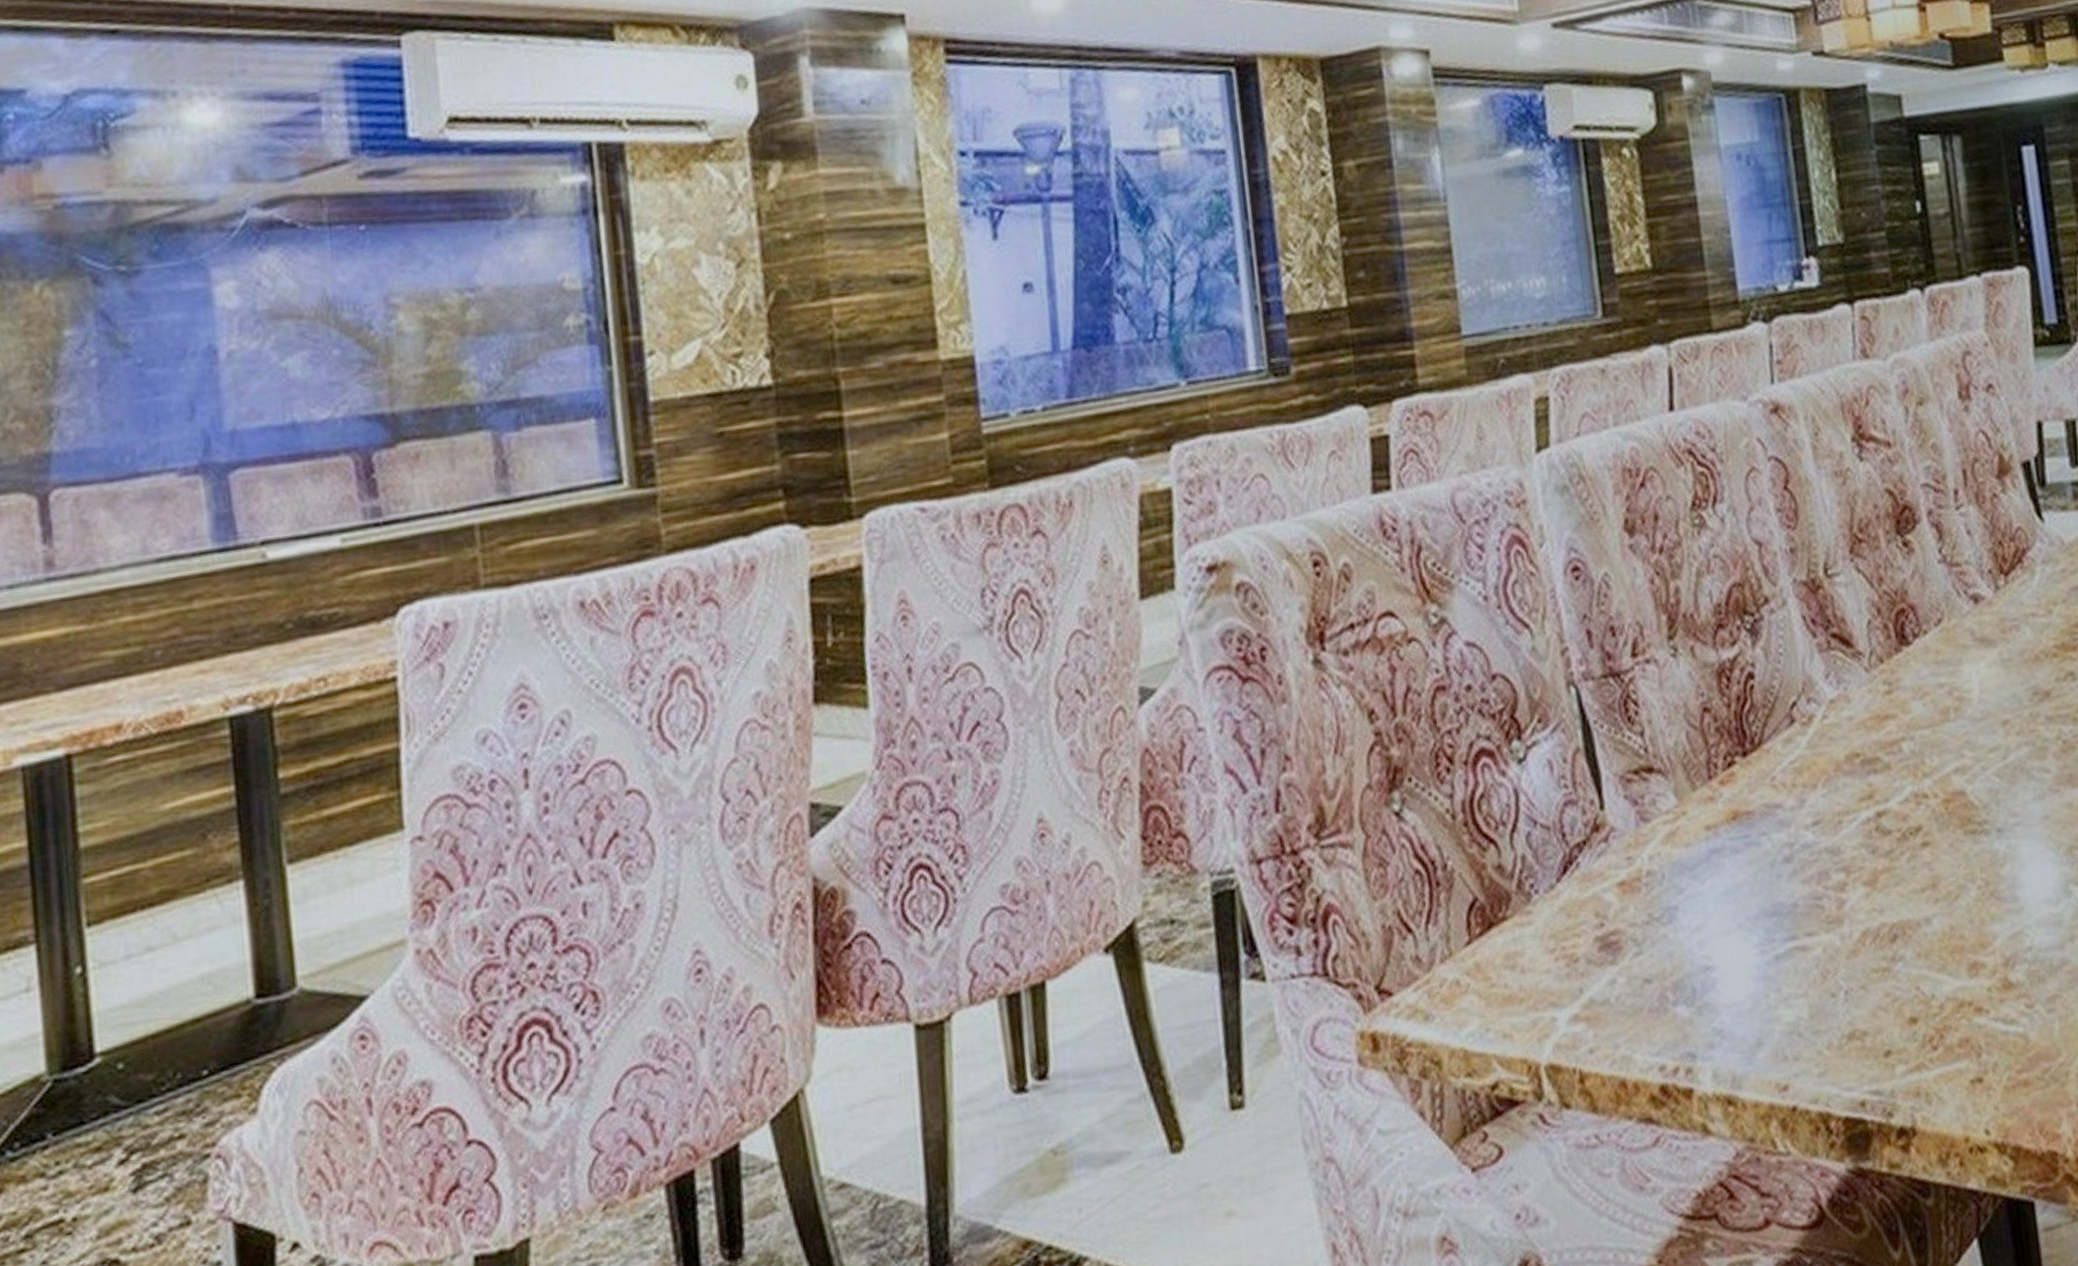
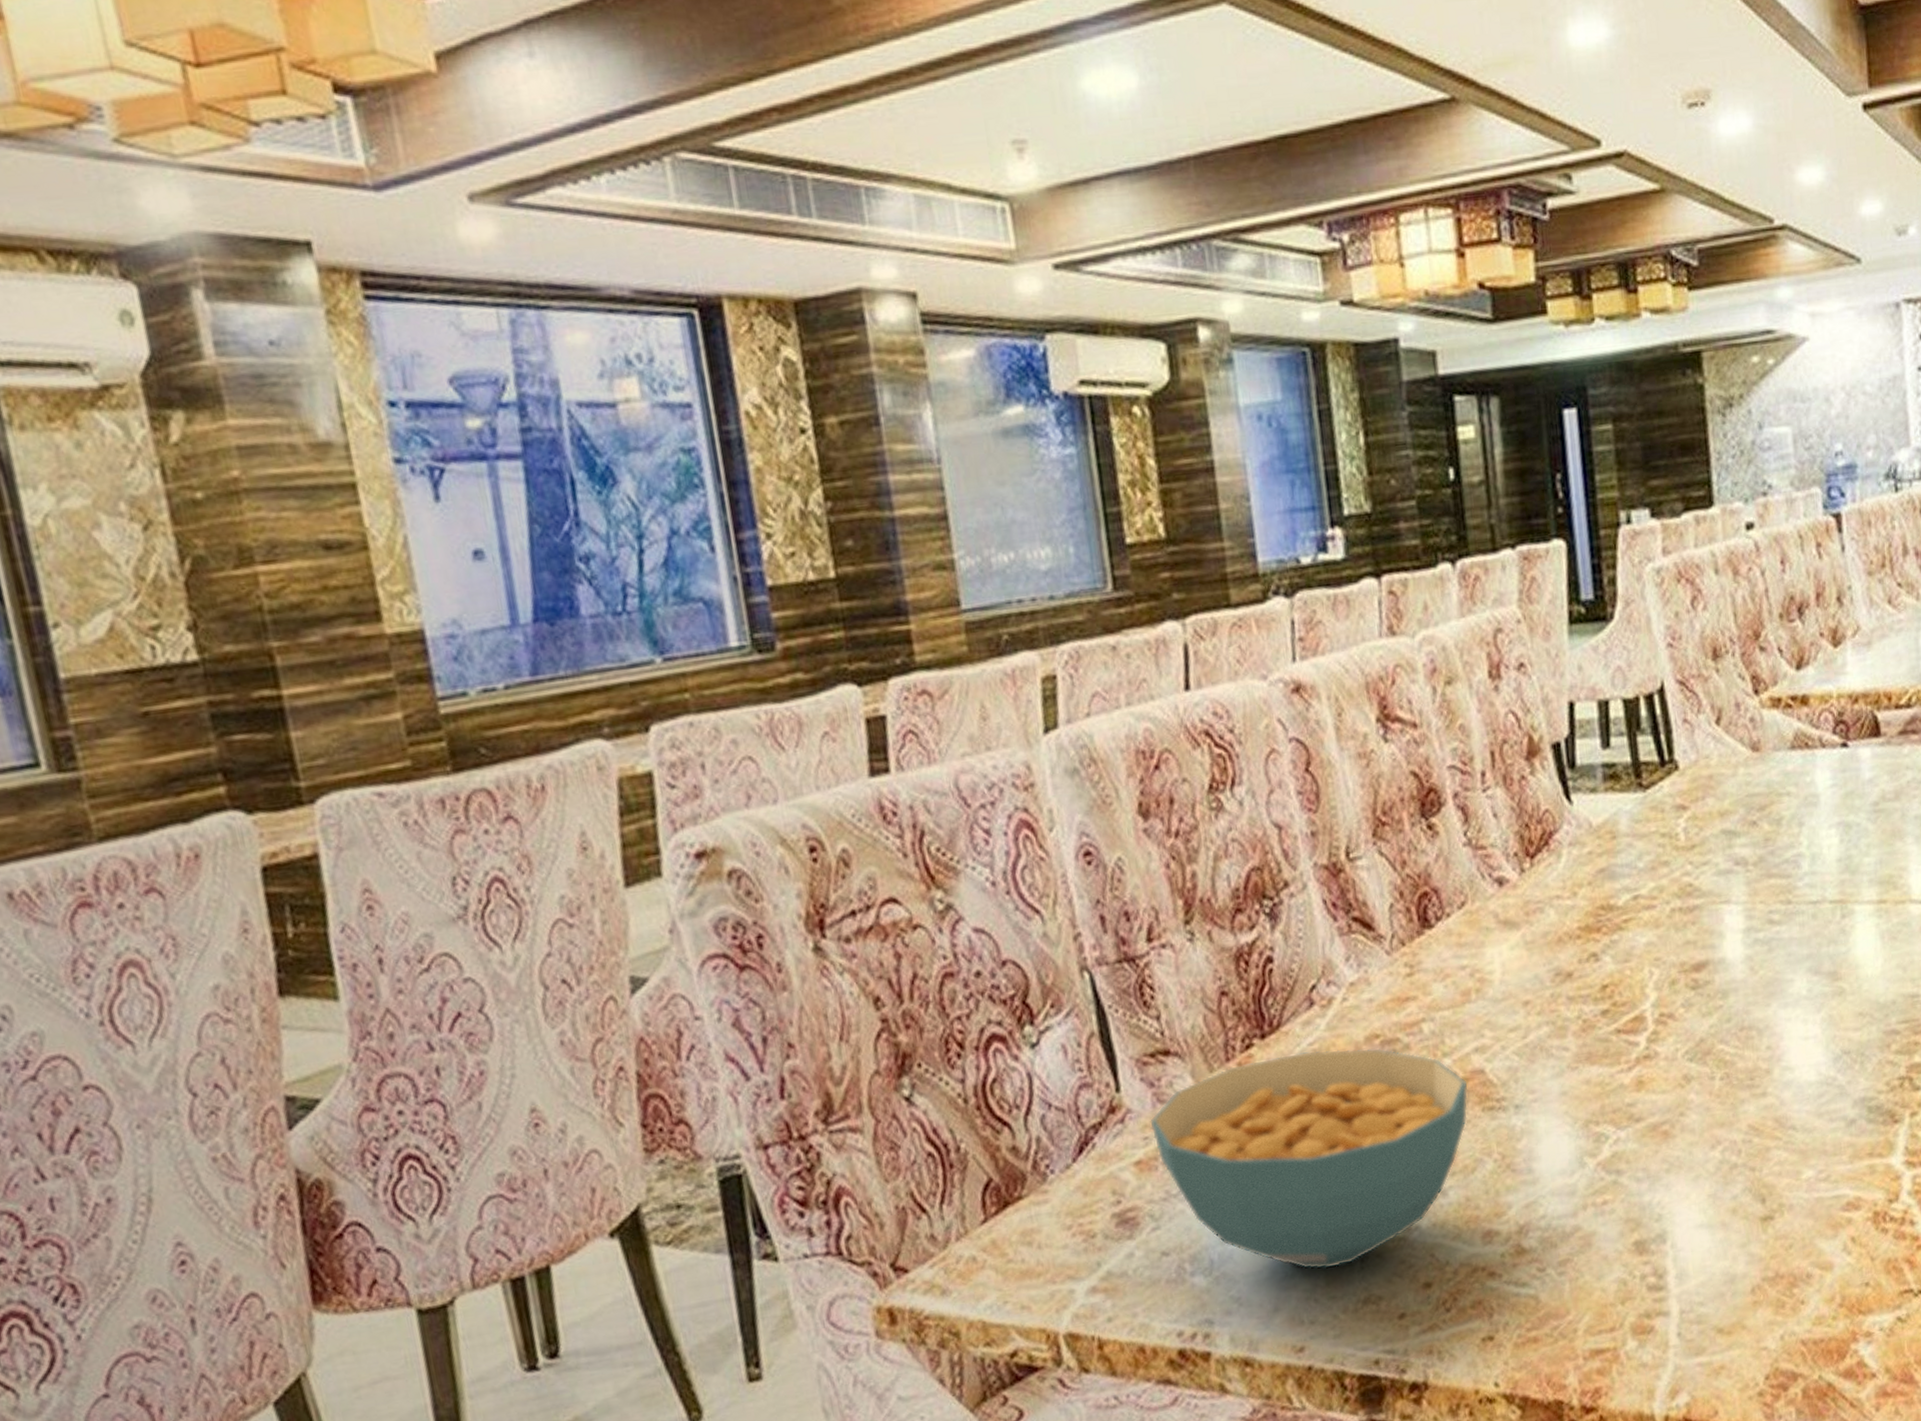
cereal bowl: none [1633,767,1950,1001] -> present [1150,1048,1468,1270]

